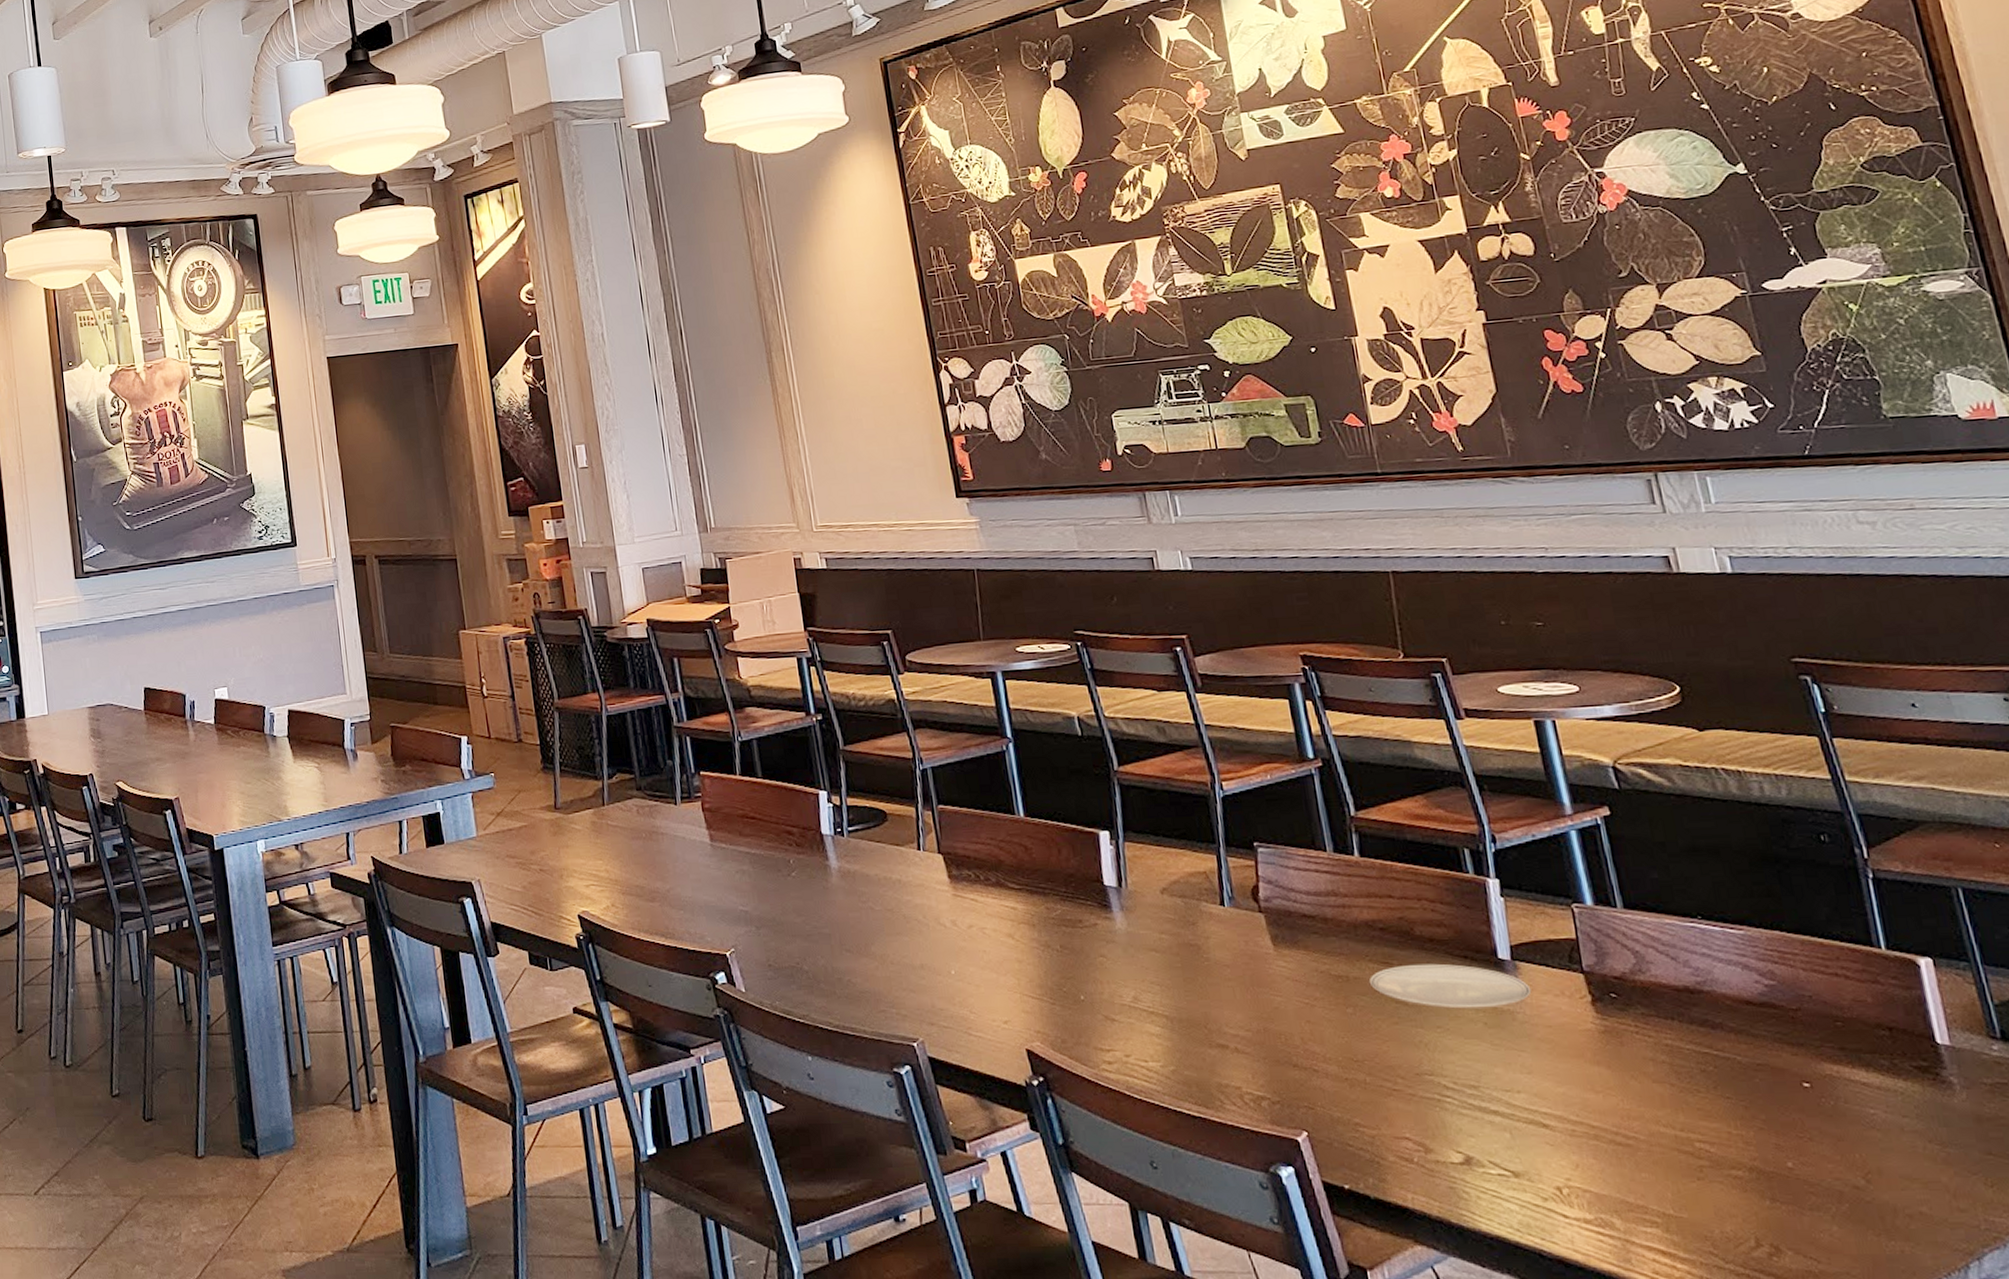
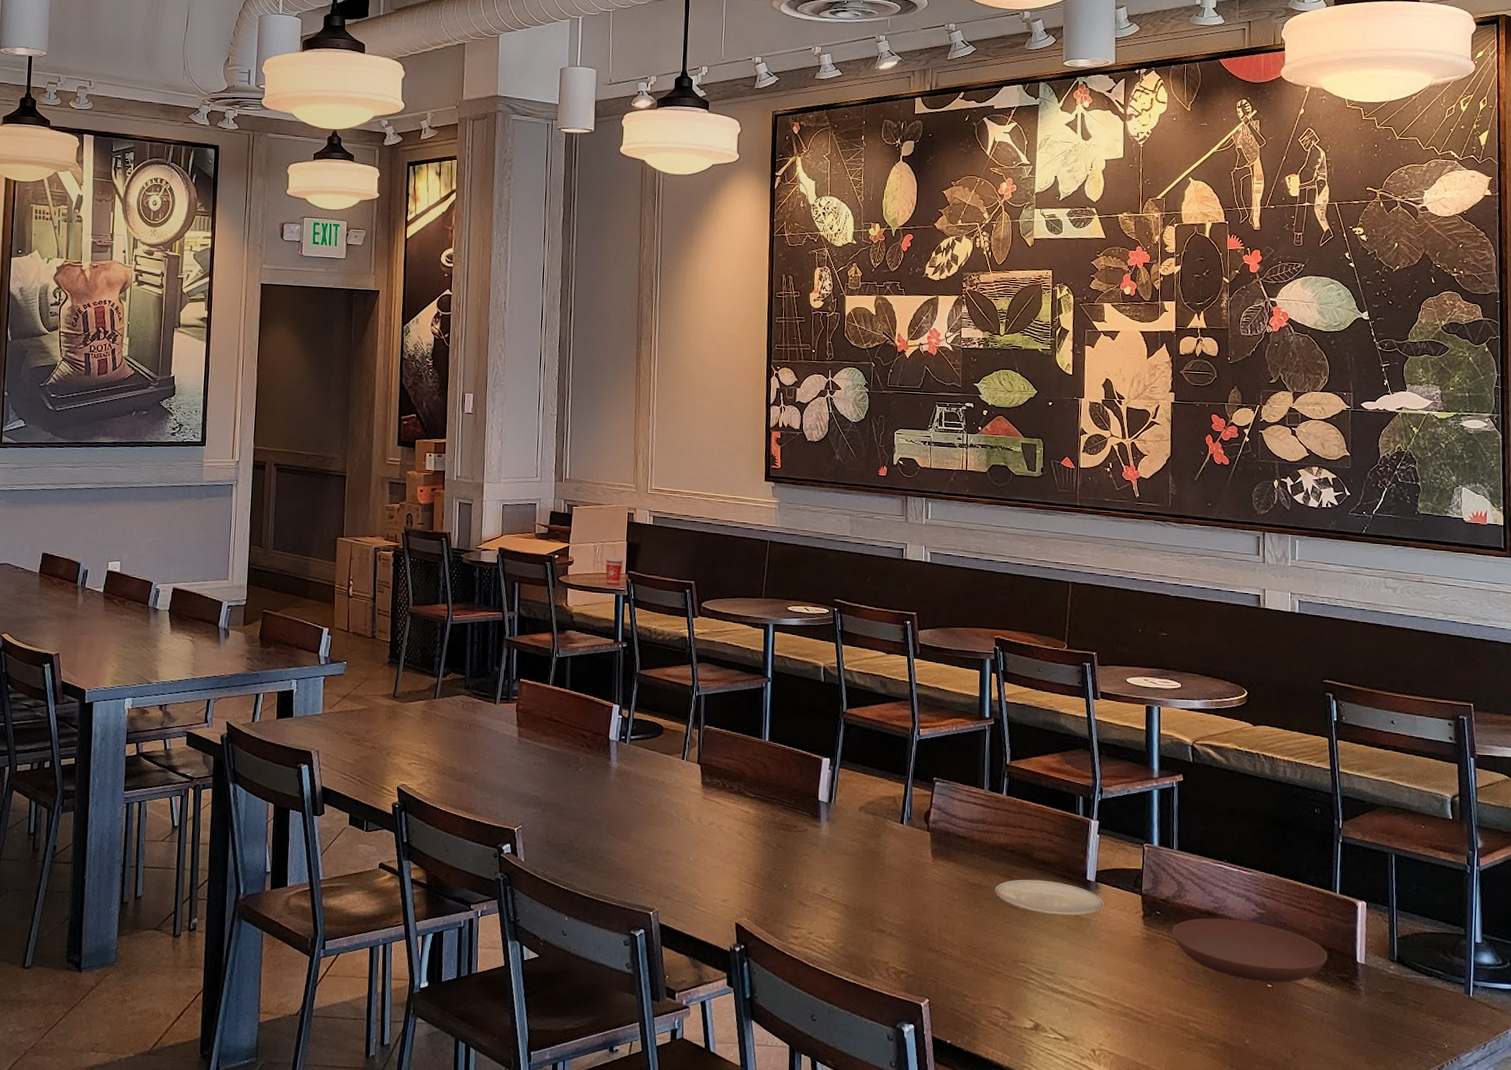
beverage cup: none [770,598,800,648] -> present [603,543,624,586]
saucer: none [1638,996,1889,1079] -> present [1171,918,1328,982]

